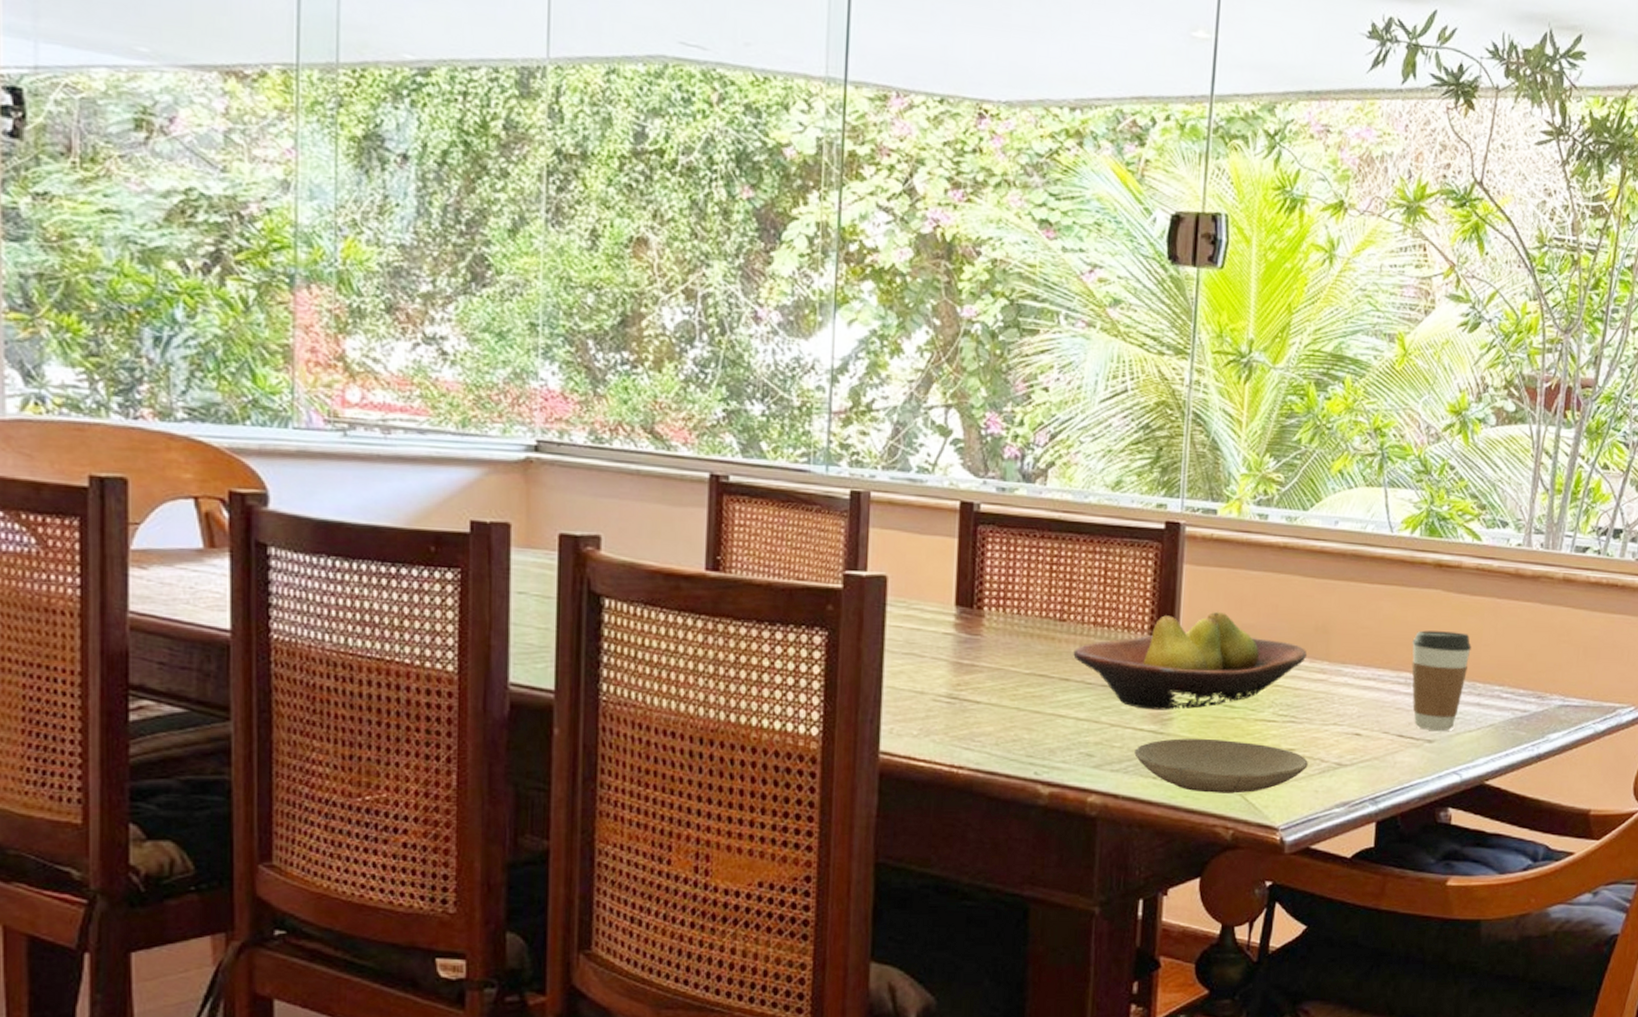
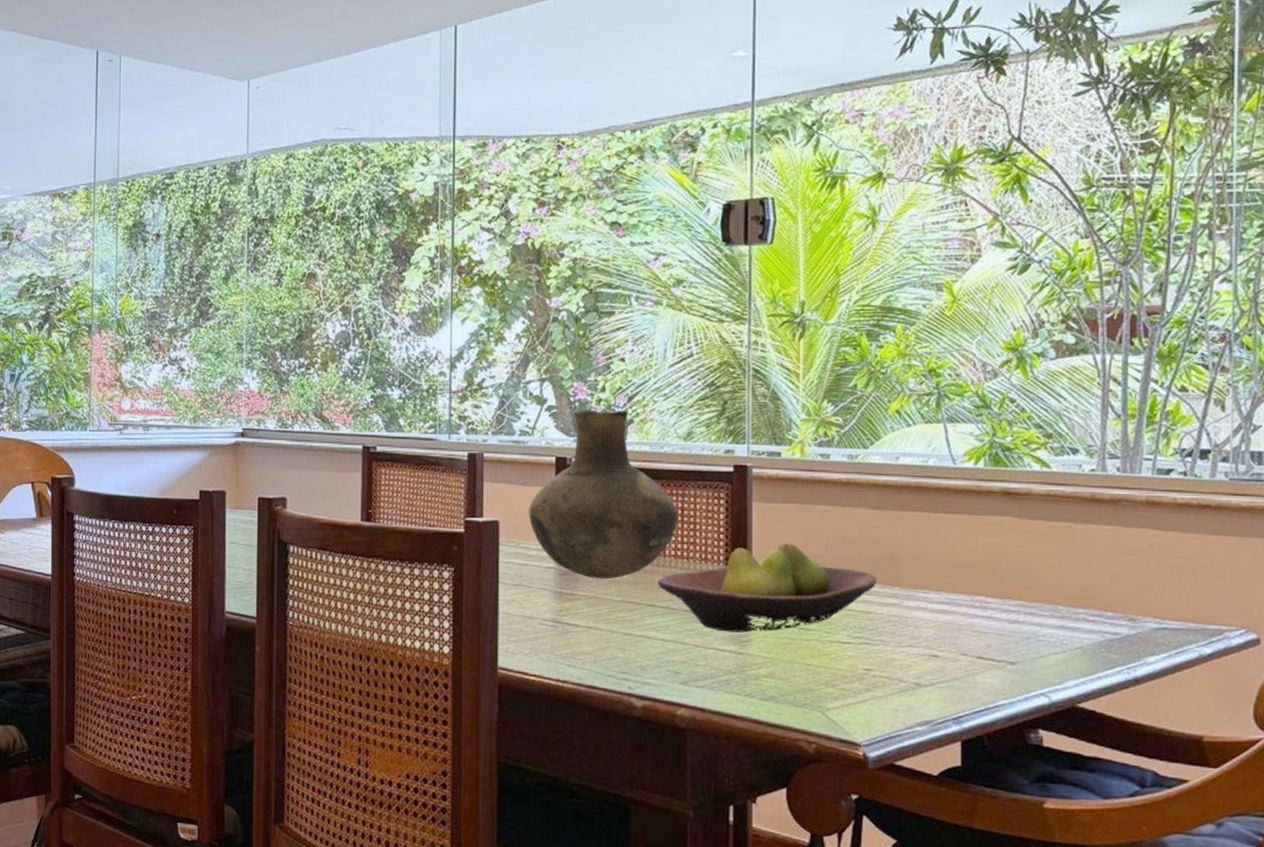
vase: none [923,446,1101,649] -> present [528,409,678,579]
plate: present [1134,738,1308,794] -> none [717,658,886,710]
coffee cup: present [1411,630,1472,731] -> none [985,556,1049,653]

